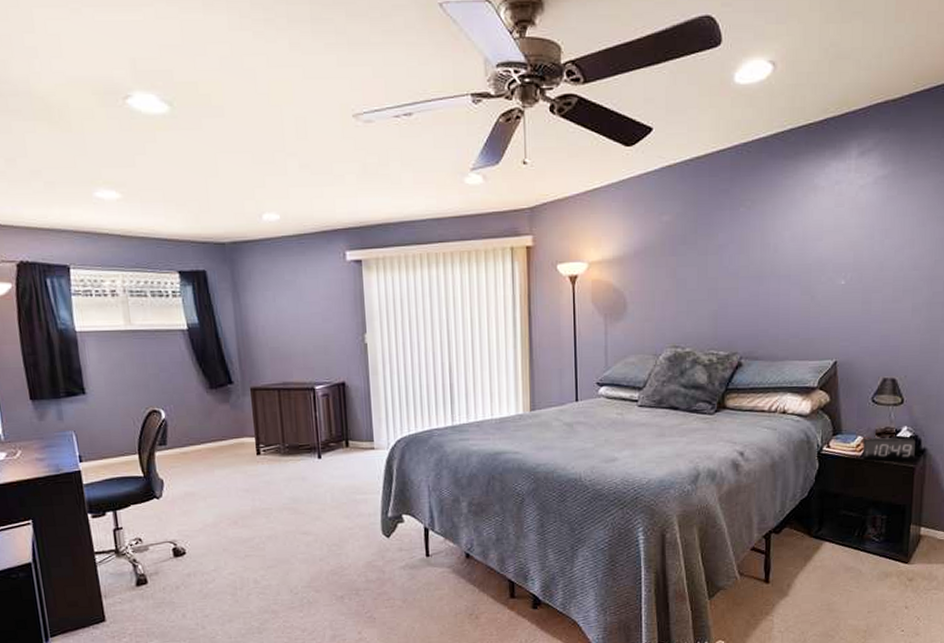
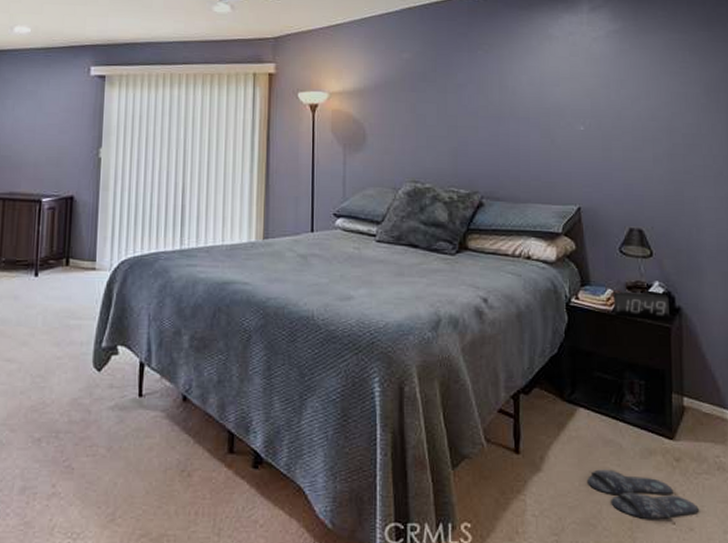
slippers: none [829,591,926,629] -> present [588,469,699,520]

